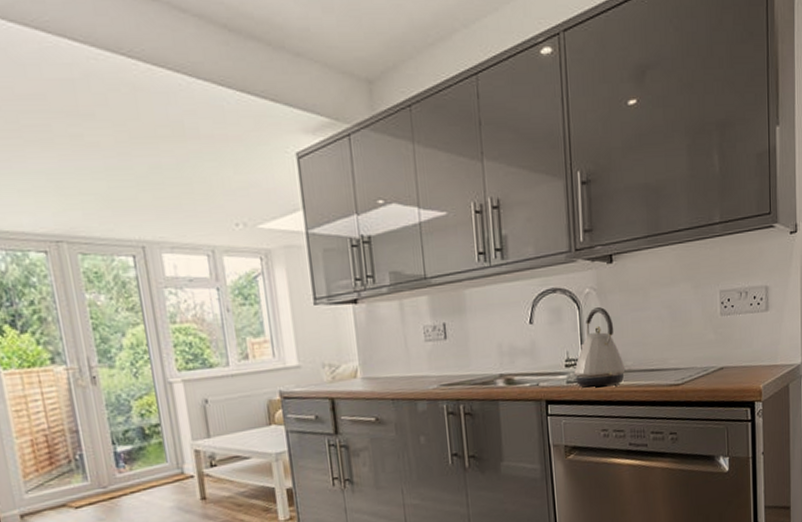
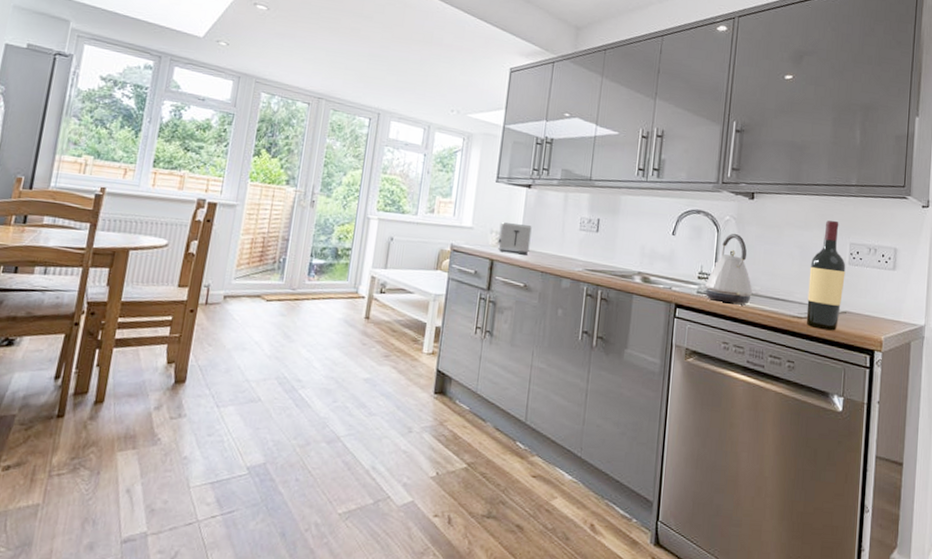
toaster: none [331,349,373,388] -> present [497,222,532,255]
wine bottle: none [681,268,718,393] -> present [806,220,846,331]

